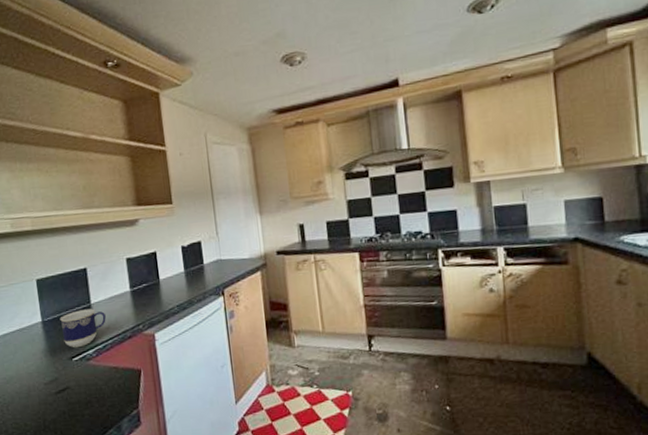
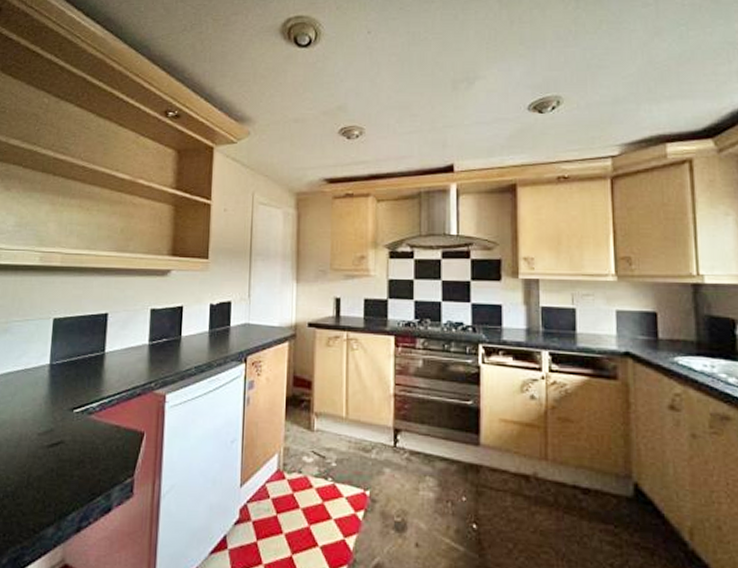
cup: present [60,308,106,348] -> none [68,357,118,399]

